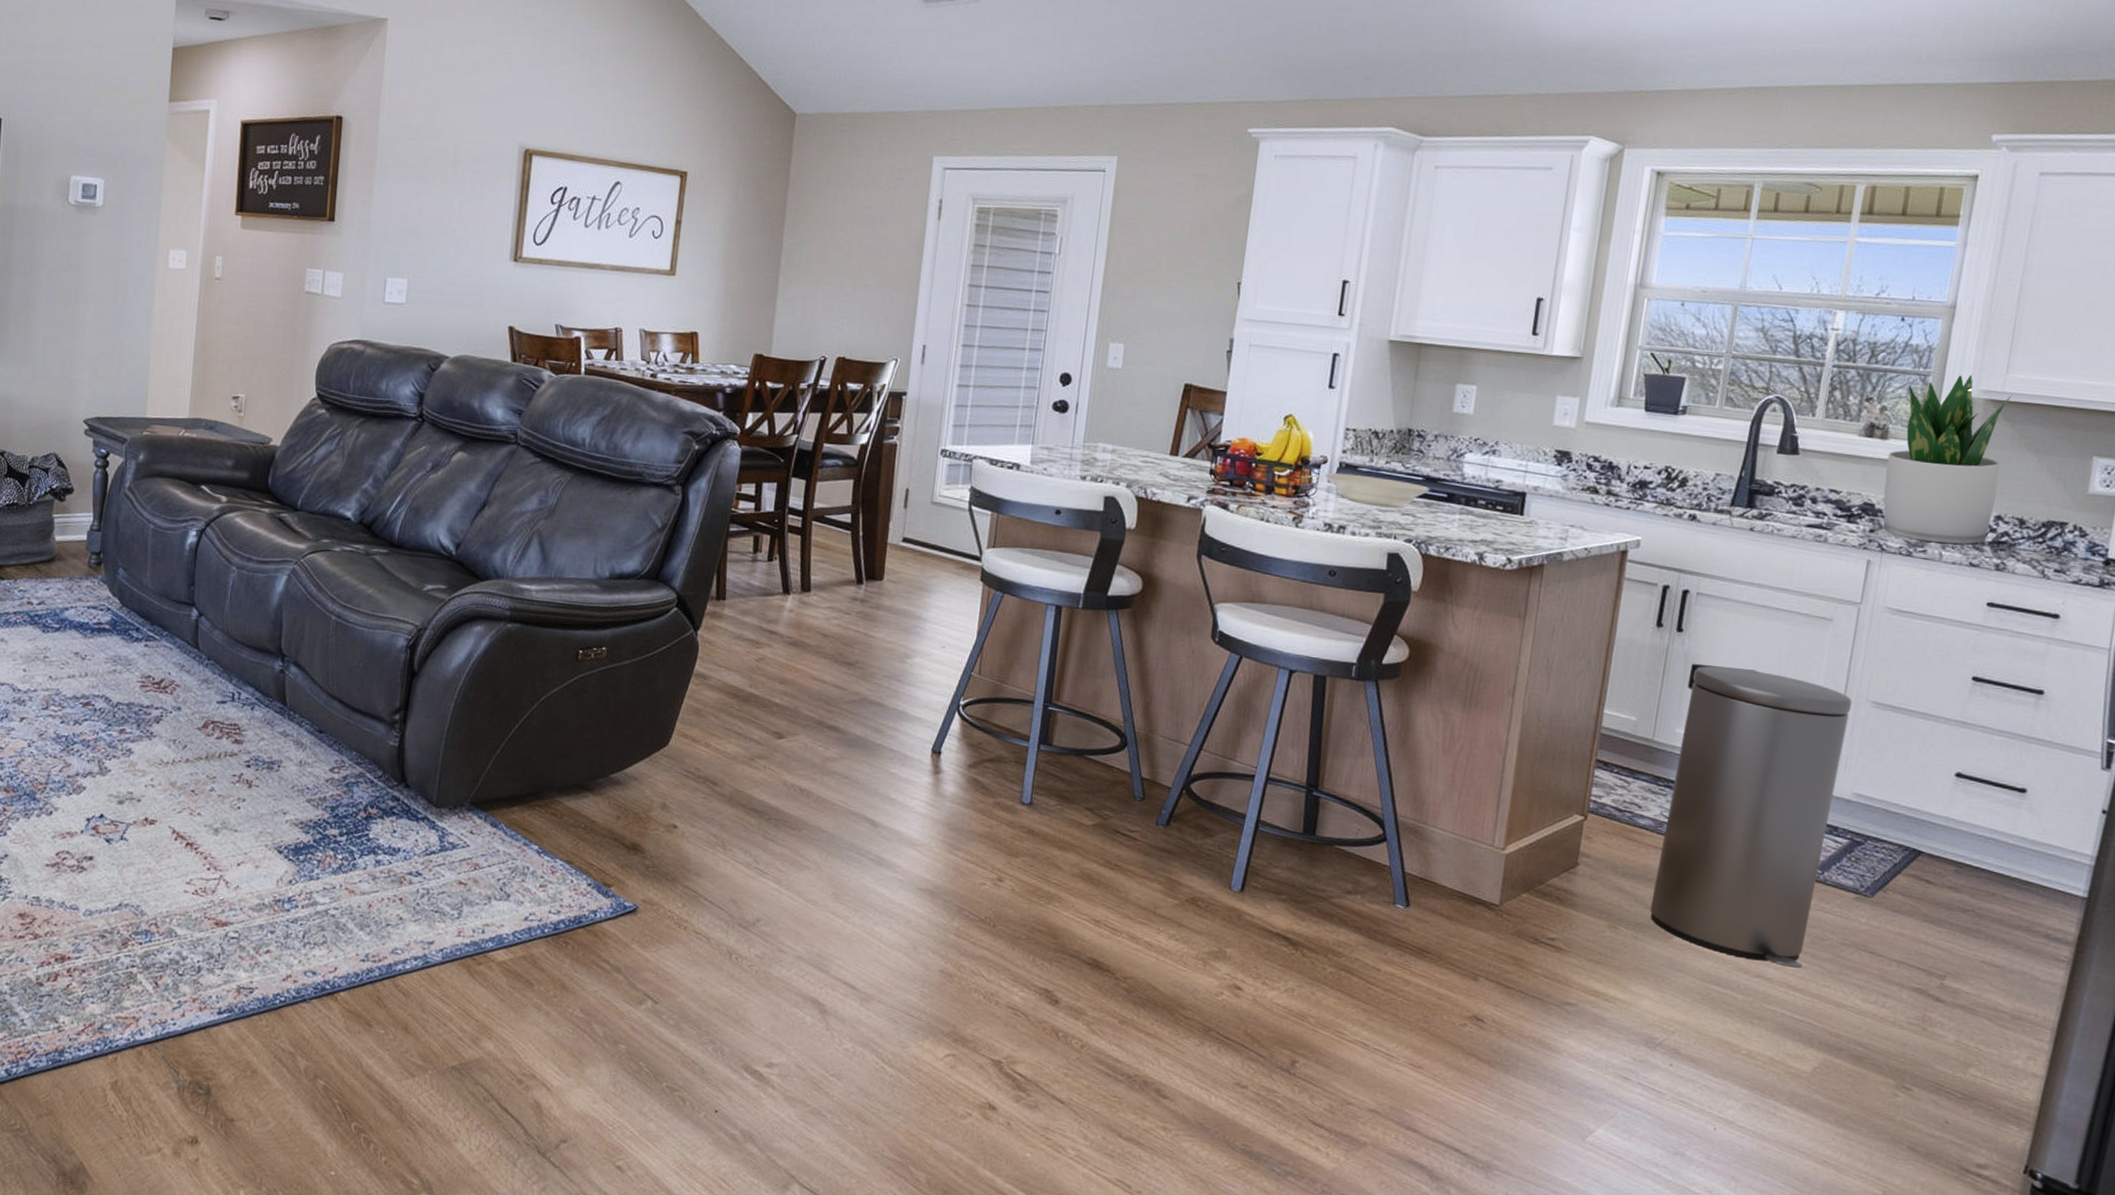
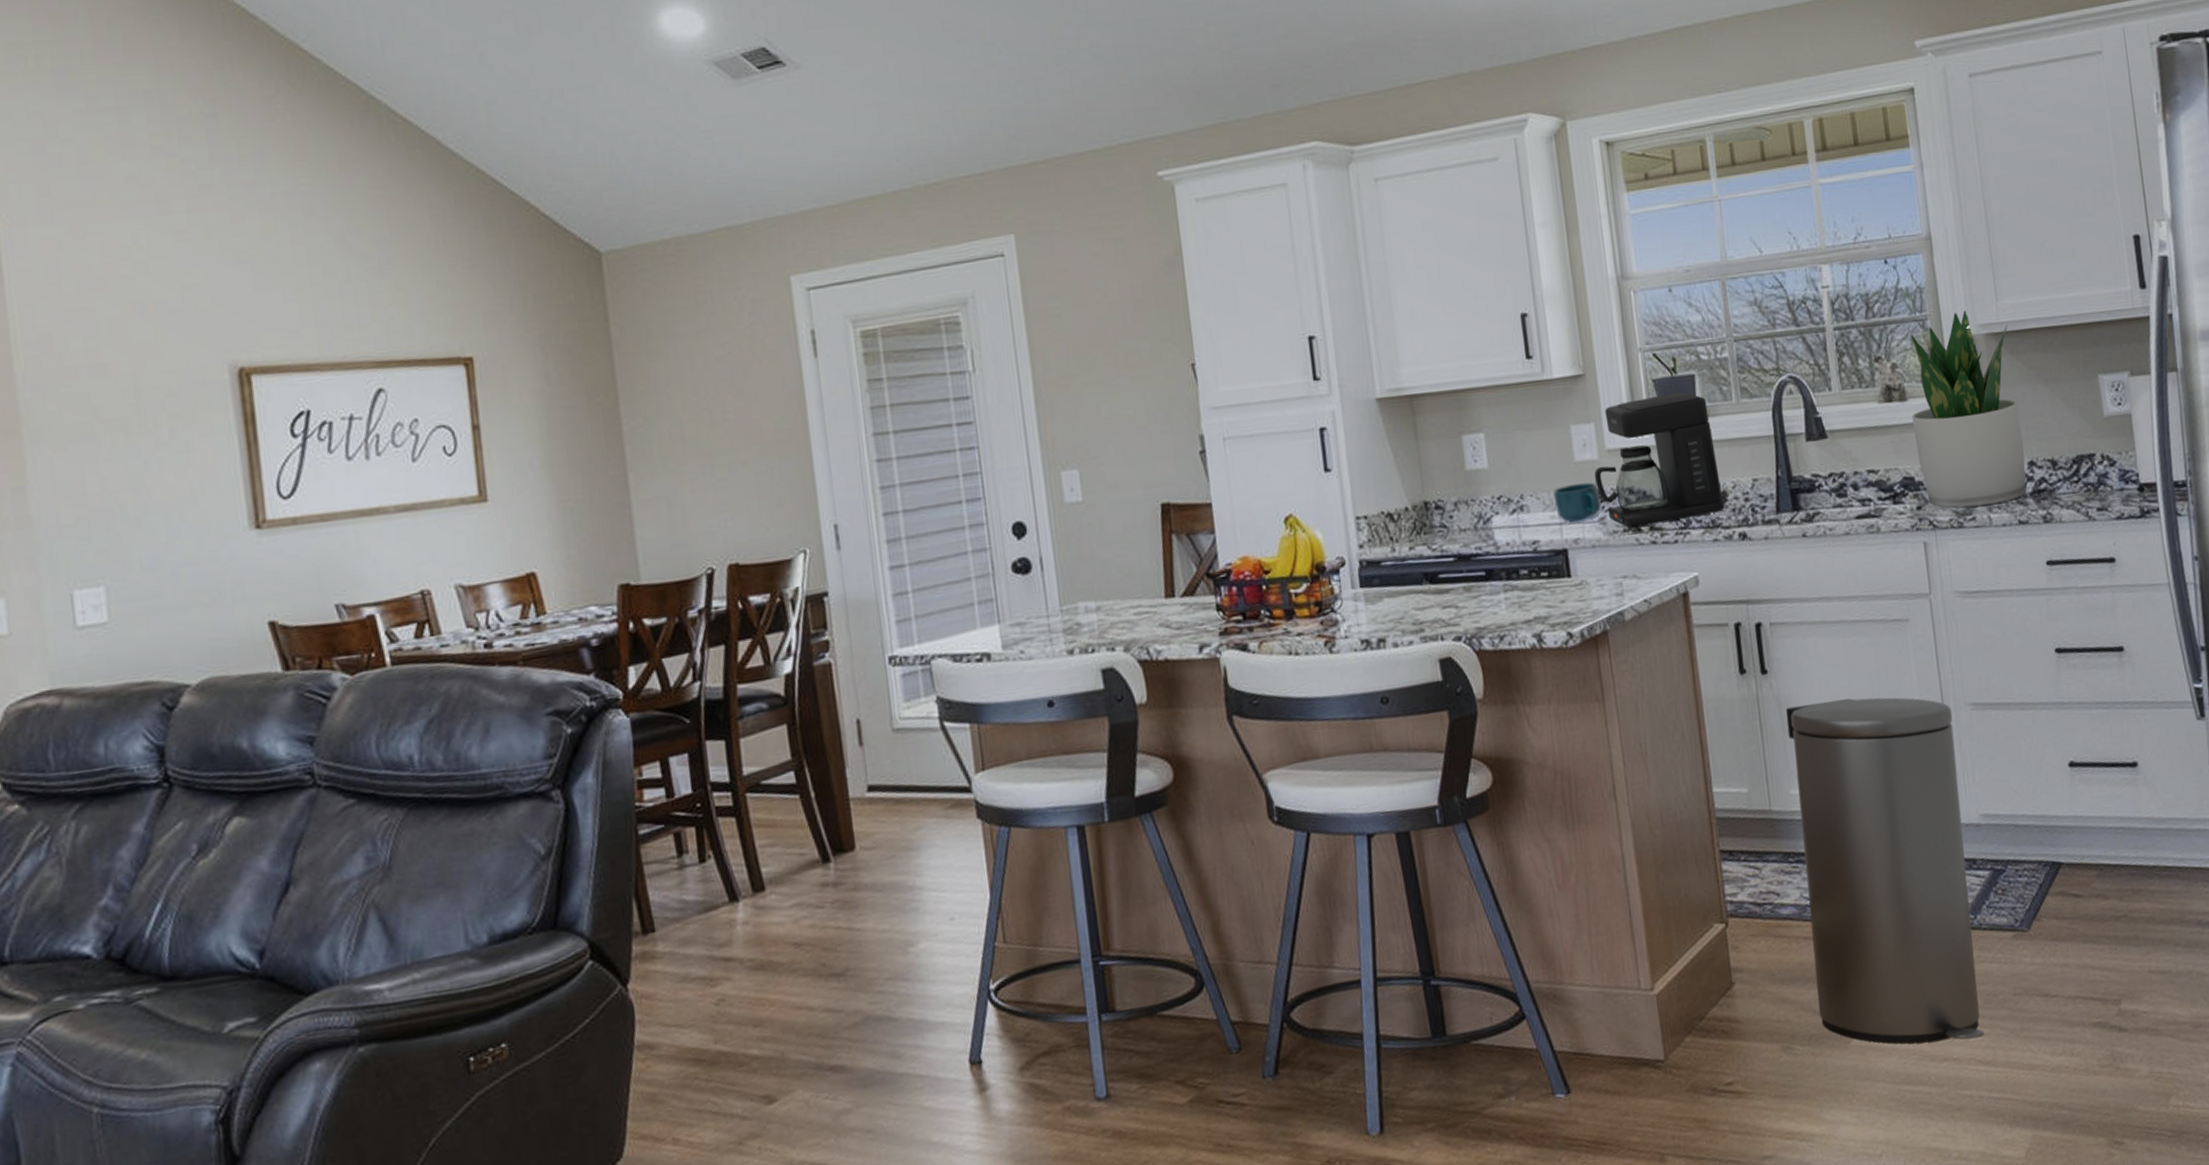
decorative bowl: present [1324,472,1431,509] -> none [1346,566,1466,607]
cup: none [1524,442,1569,474] -> present [1553,482,1602,522]
coffee maker: none [1567,387,1691,494] -> present [1594,392,1725,528]

